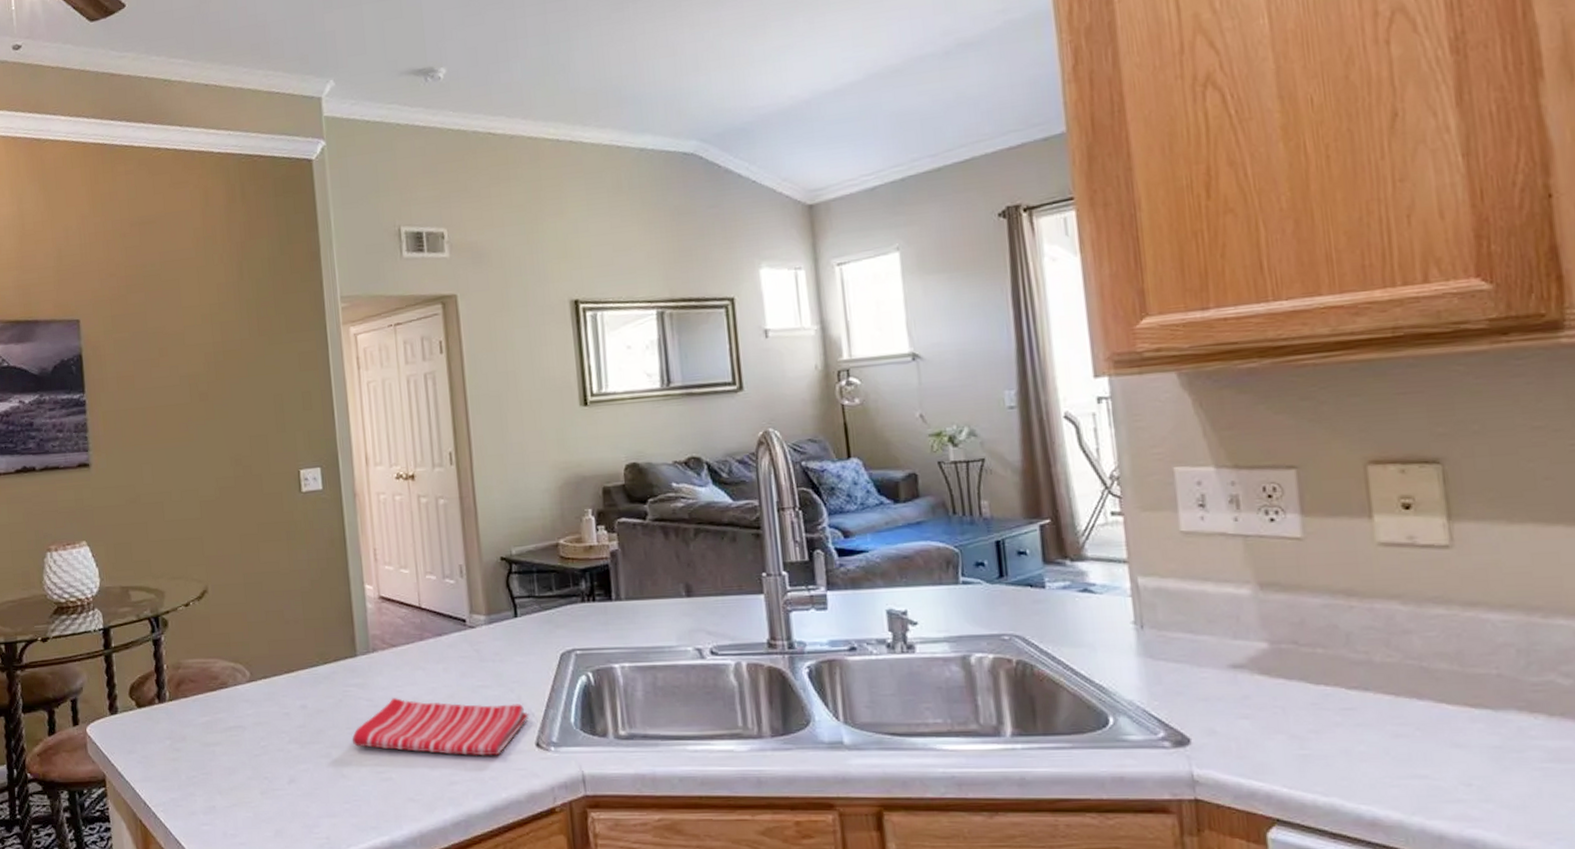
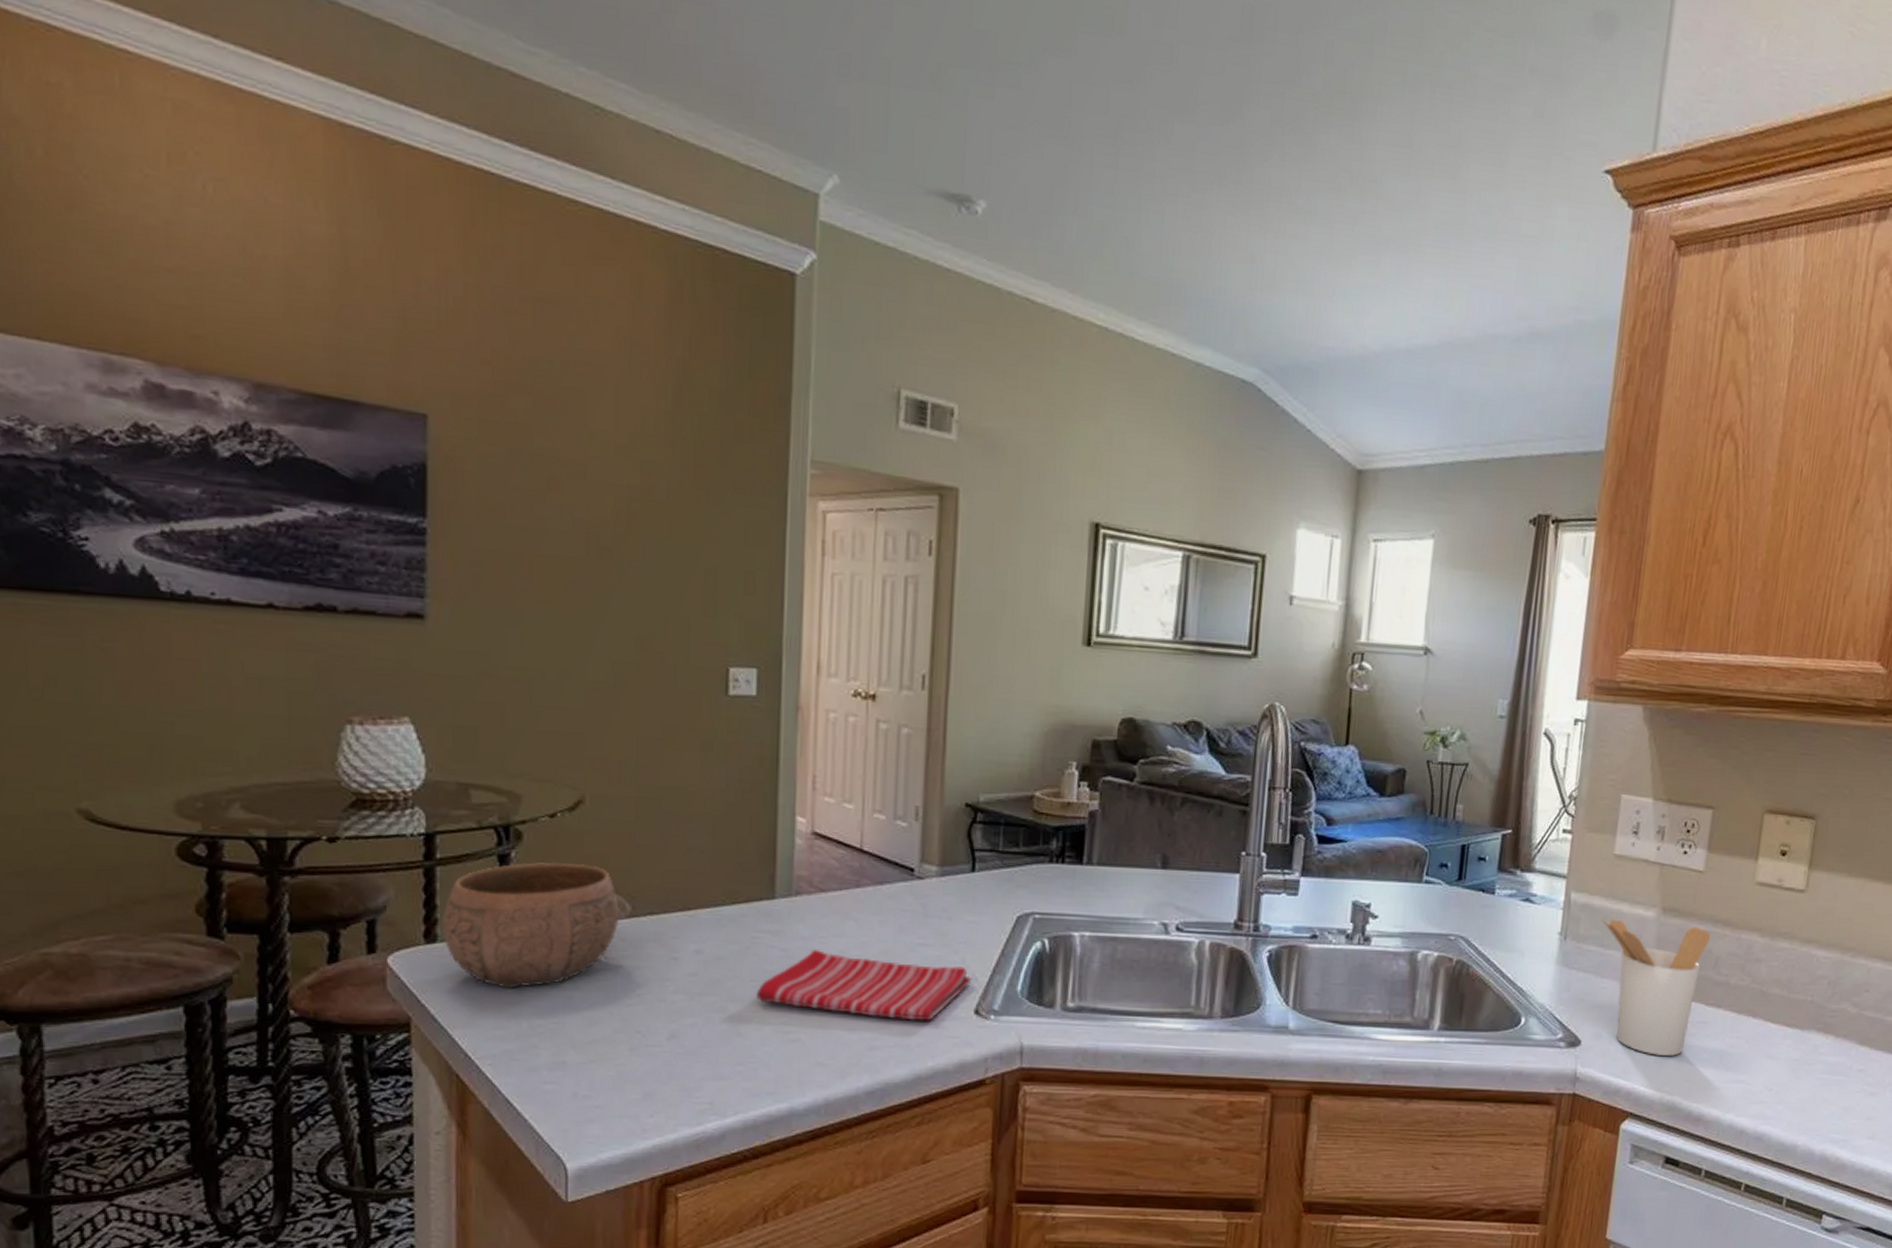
bowl: none [119,642,242,747] -> present [441,862,620,989]
utensil holder: none [1183,600,1333,751] -> present [1602,918,1711,1056]

